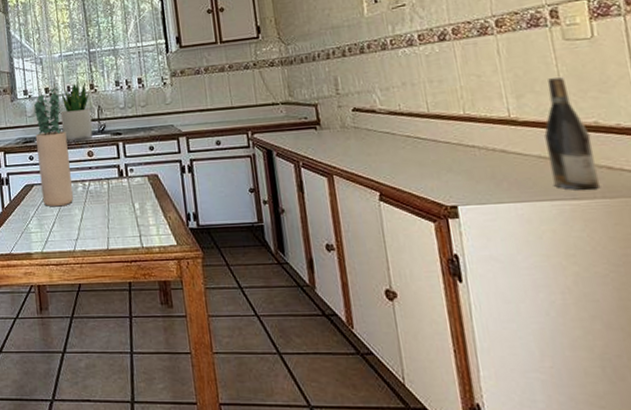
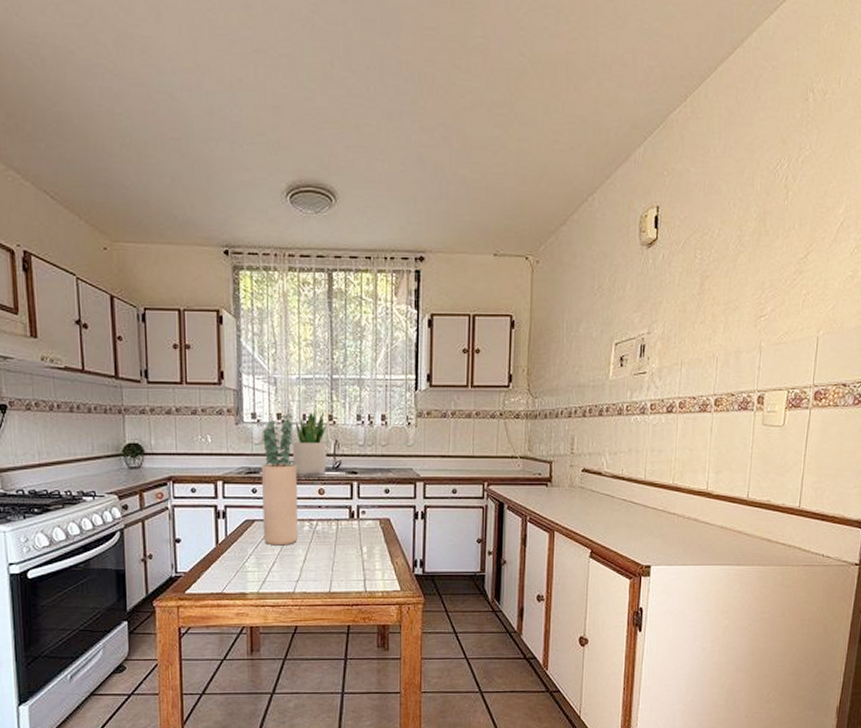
wine bottle: present [544,77,601,190] -> none [727,459,762,557]

